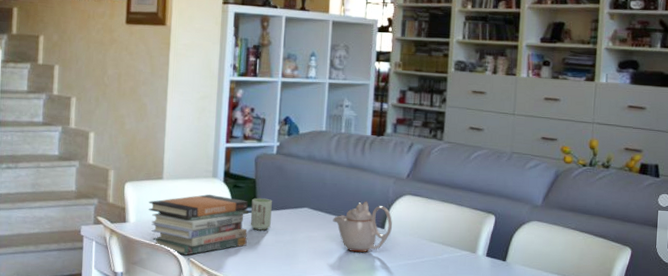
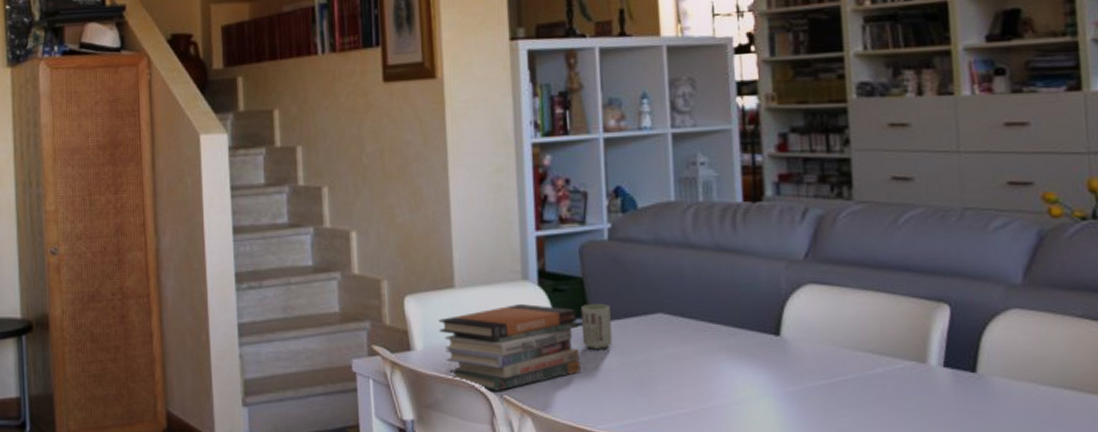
teapot: present [333,201,393,253] -> none [701,297,793,373]

